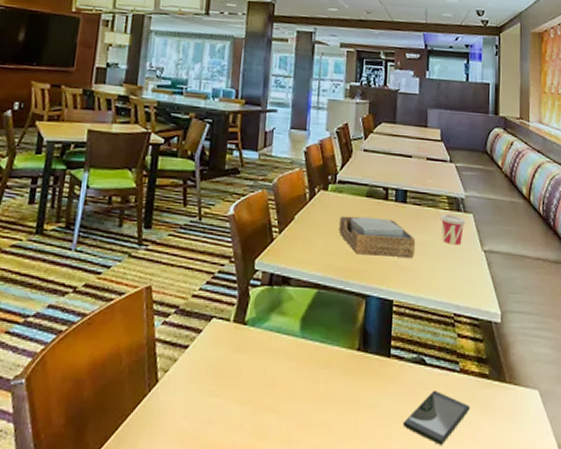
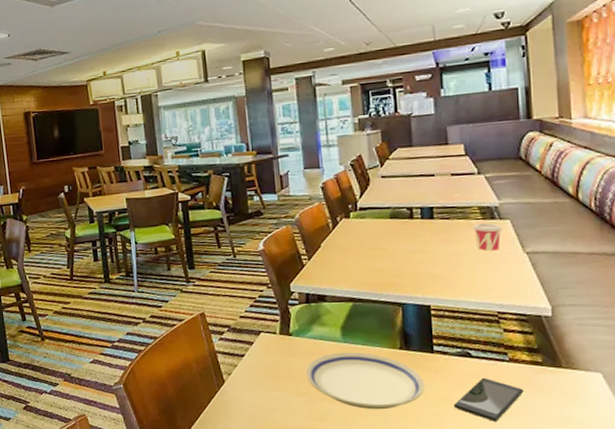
plate: none [254,350,377,427] -> present [305,352,424,410]
napkin holder: present [338,215,416,258] -> none [365,235,449,270]

